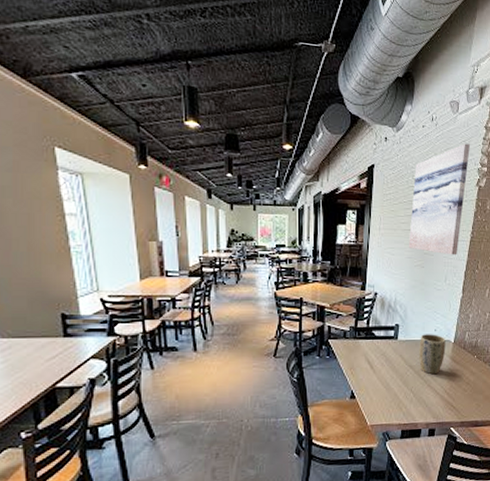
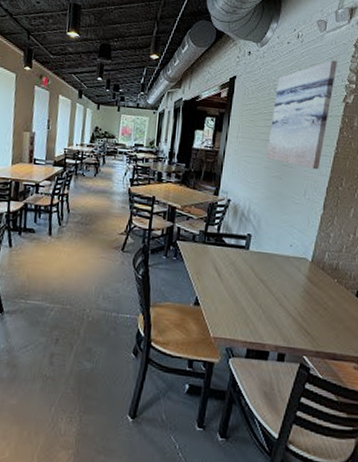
plant pot: present [419,334,446,375] -> none [271,248,302,294]

